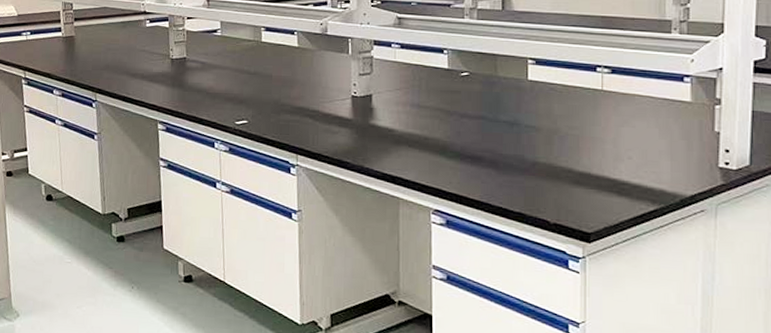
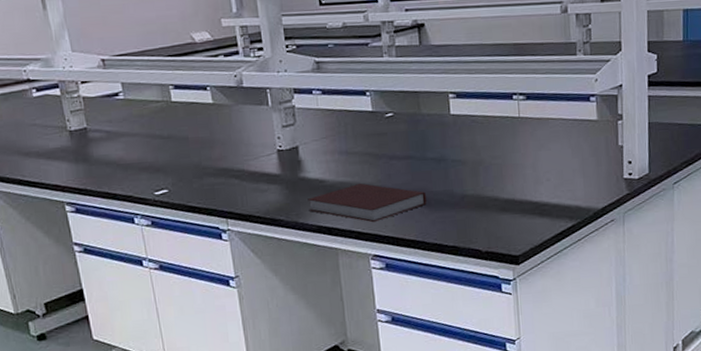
notebook: none [375,137,495,178] -> present [307,183,426,223]

